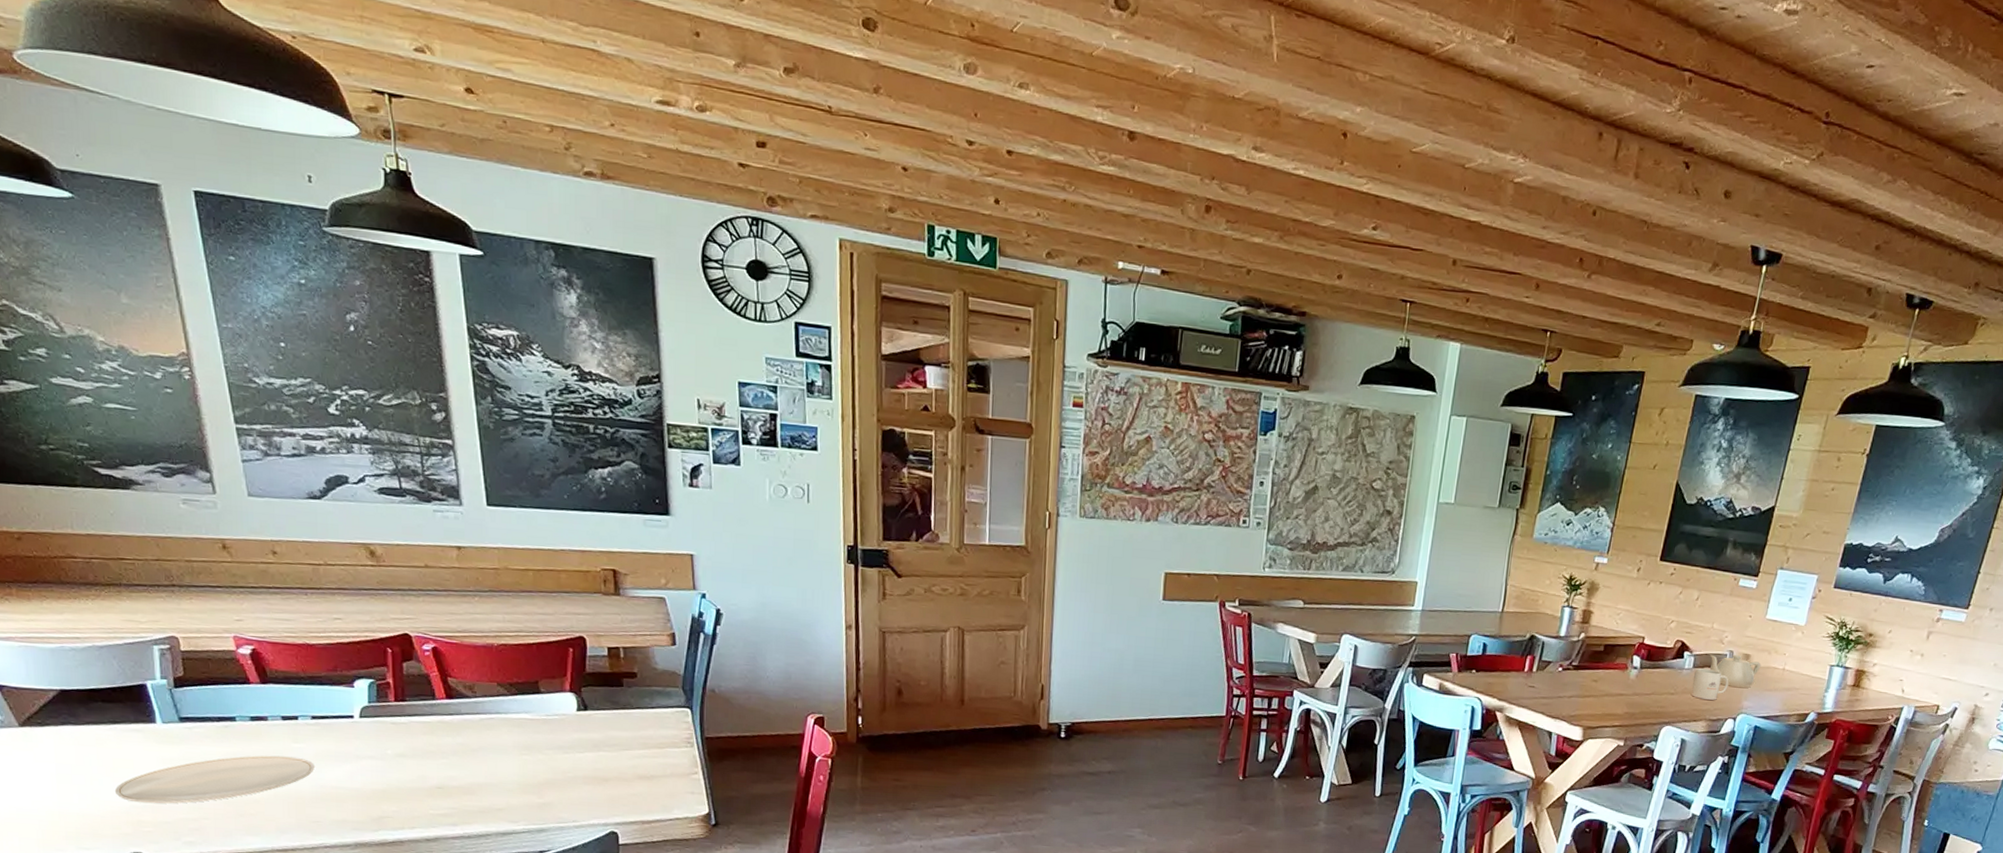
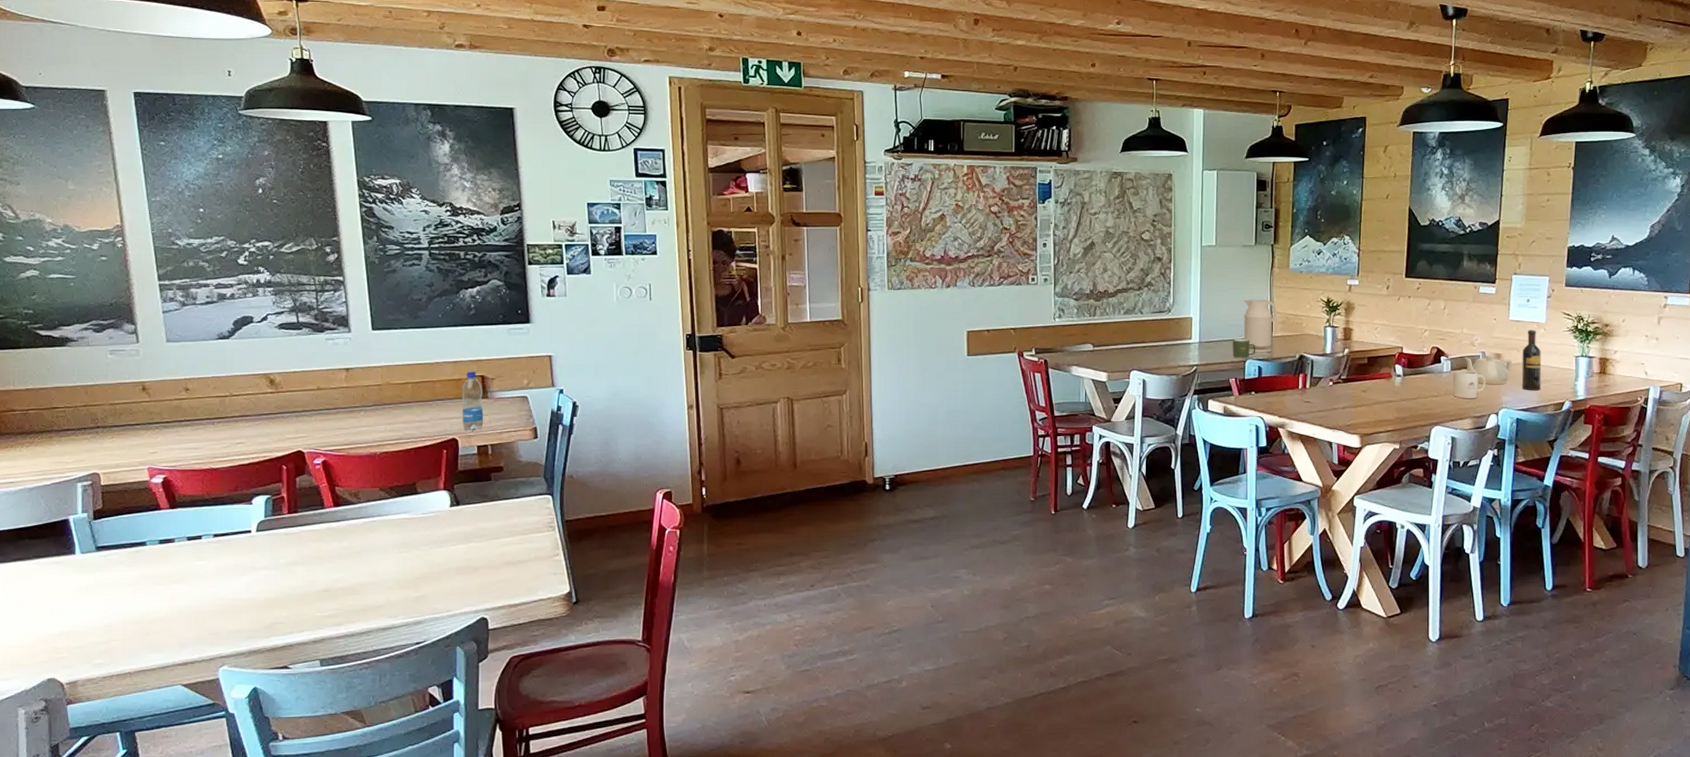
plate: present [114,755,314,804] -> none [34,574,214,631]
bottle: none [590,564,615,630] -> present [461,372,484,430]
mug: none [1457,610,1484,634] -> present [1233,339,1256,359]
water jug: none [1472,568,1514,629] -> present [1244,299,1278,353]
wine bottle: none [1766,631,1795,699] -> present [1521,329,1542,391]

